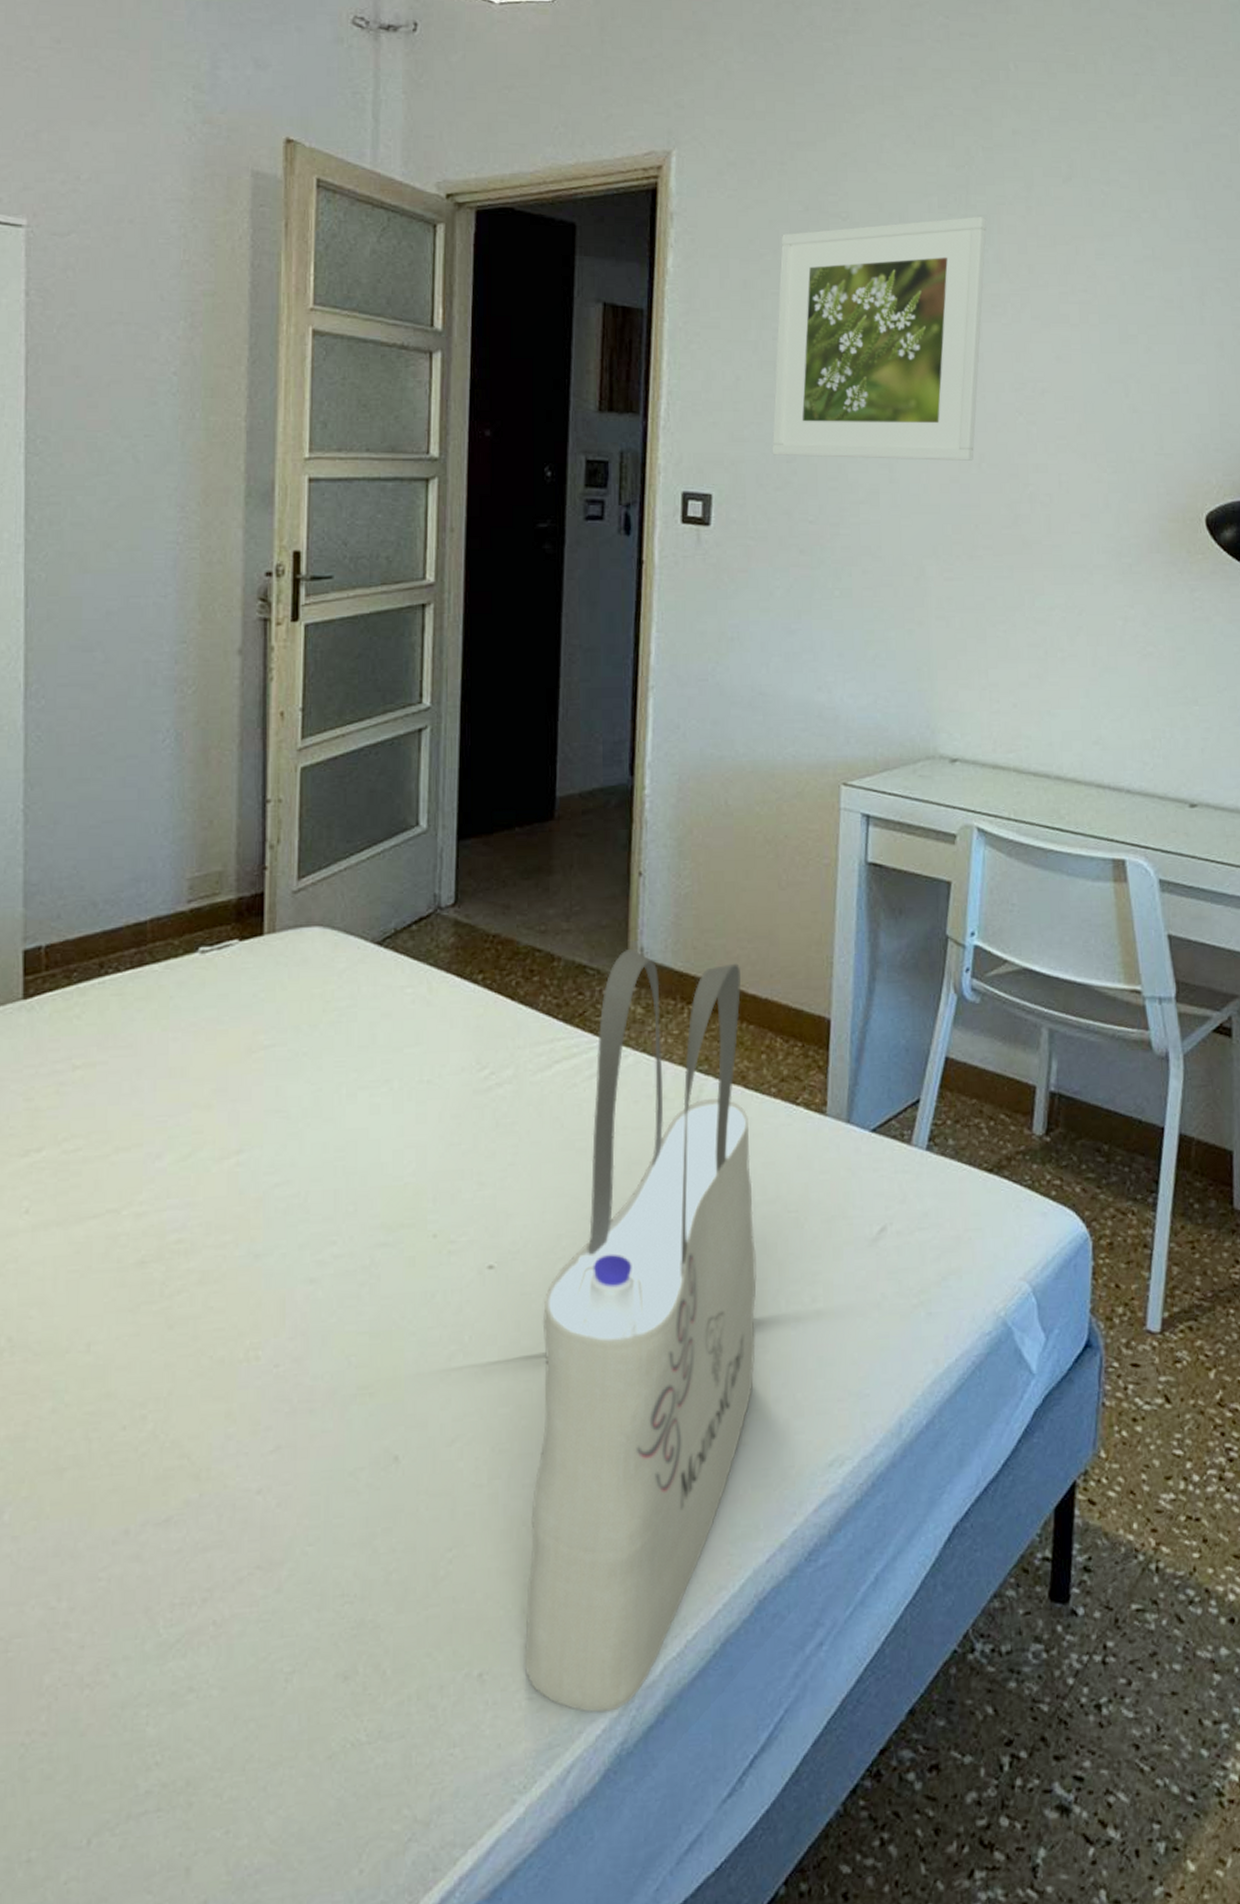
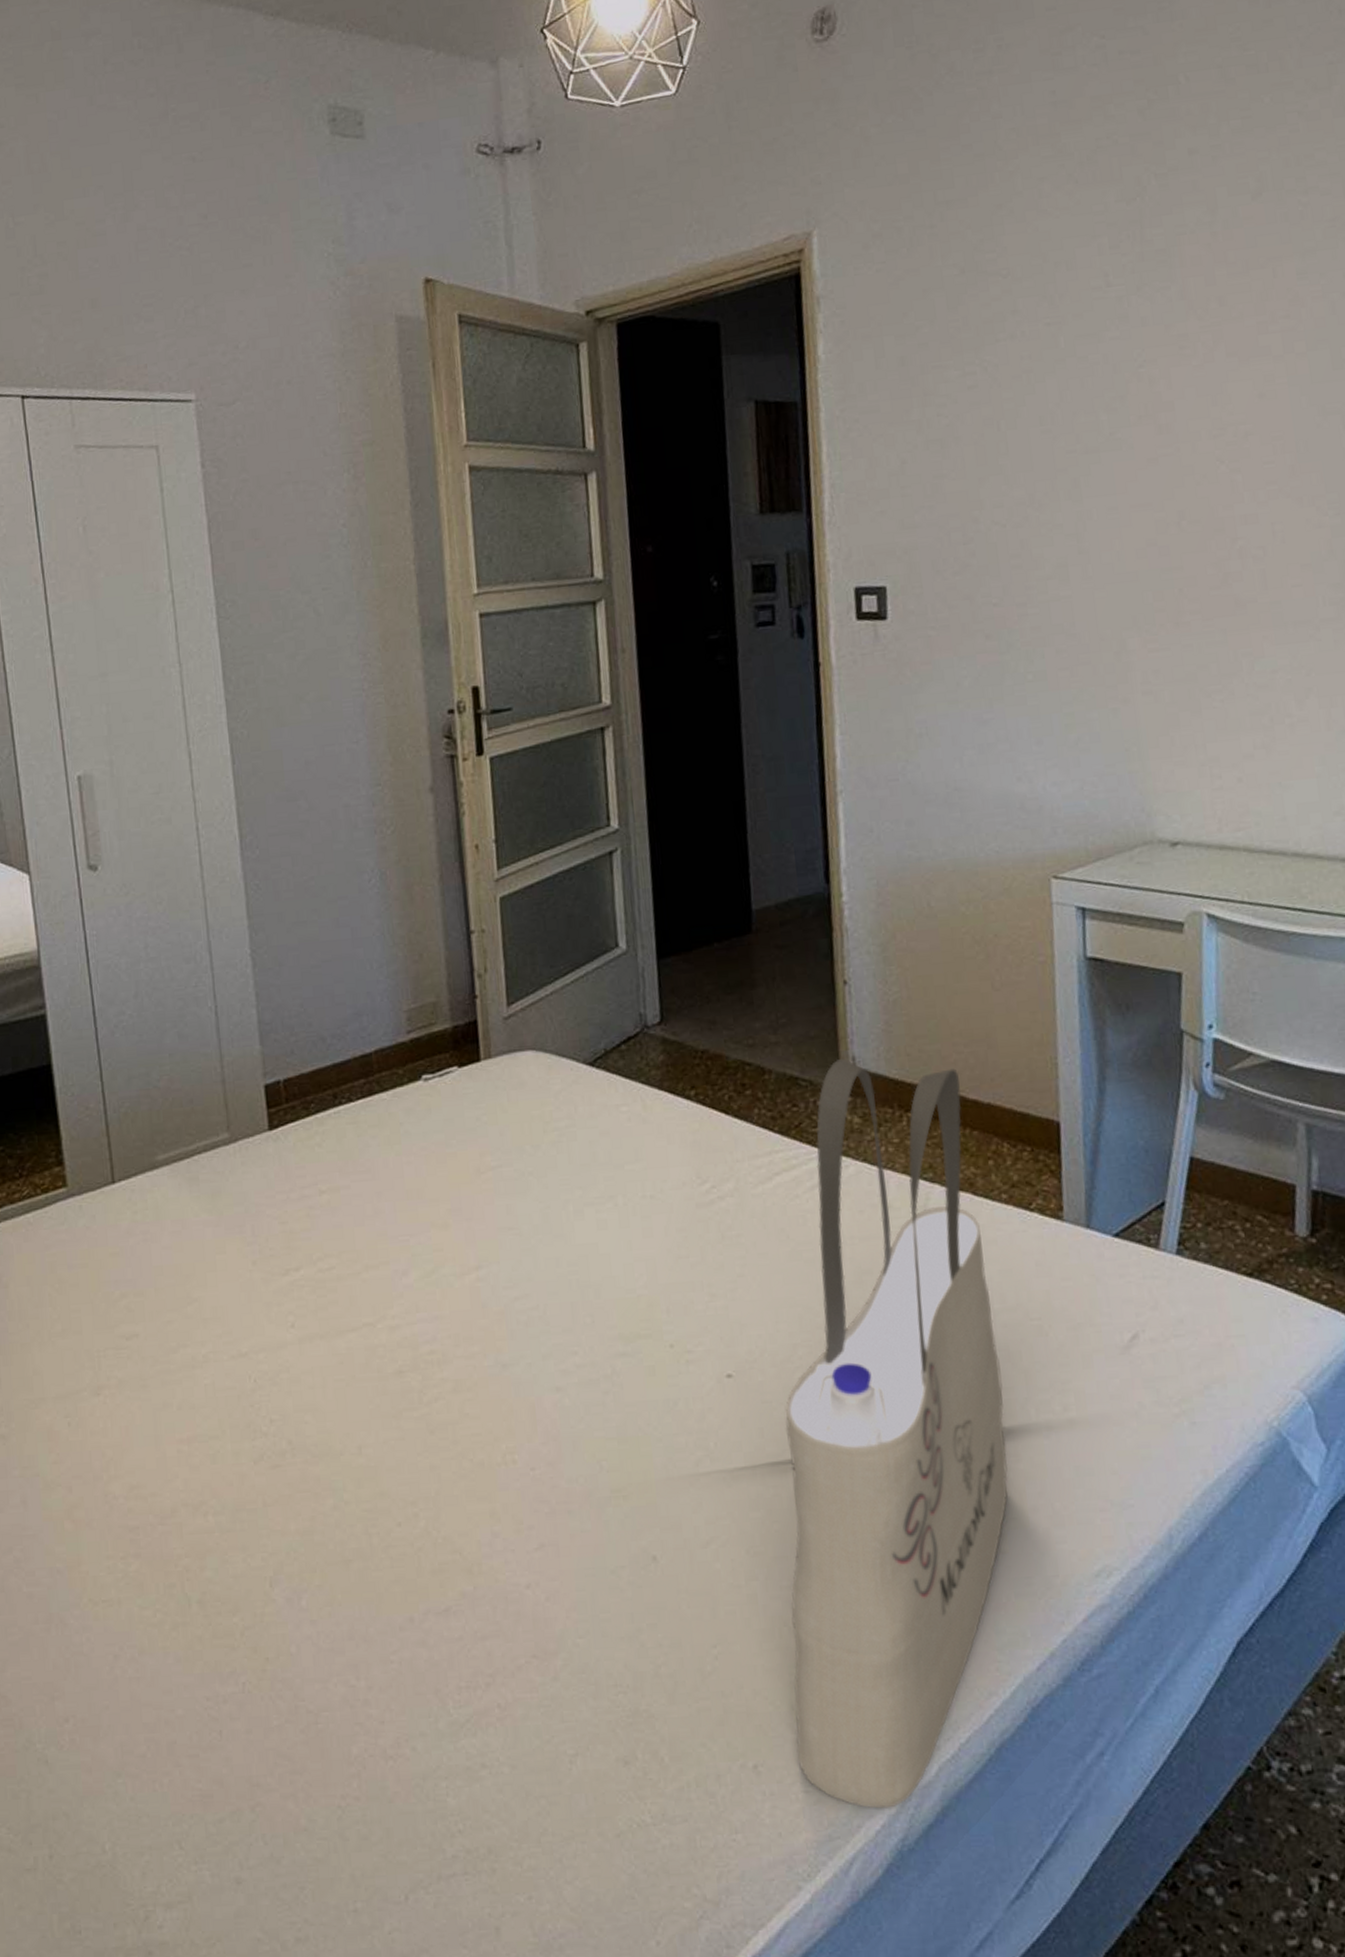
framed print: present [772,216,987,461] -> none [937,250,1172,539]

